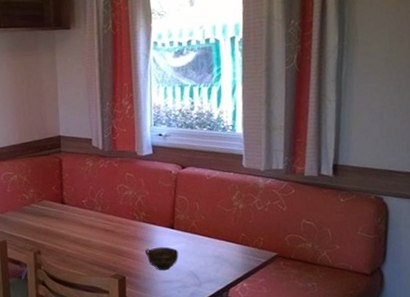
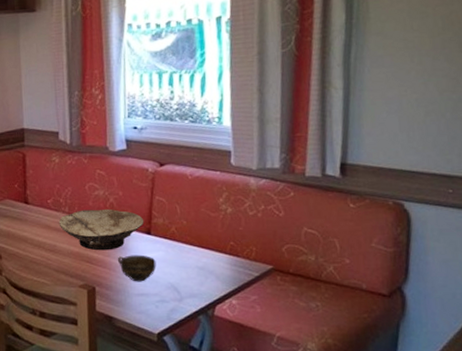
bowl: none [92,207,168,244] -> present [58,208,144,251]

